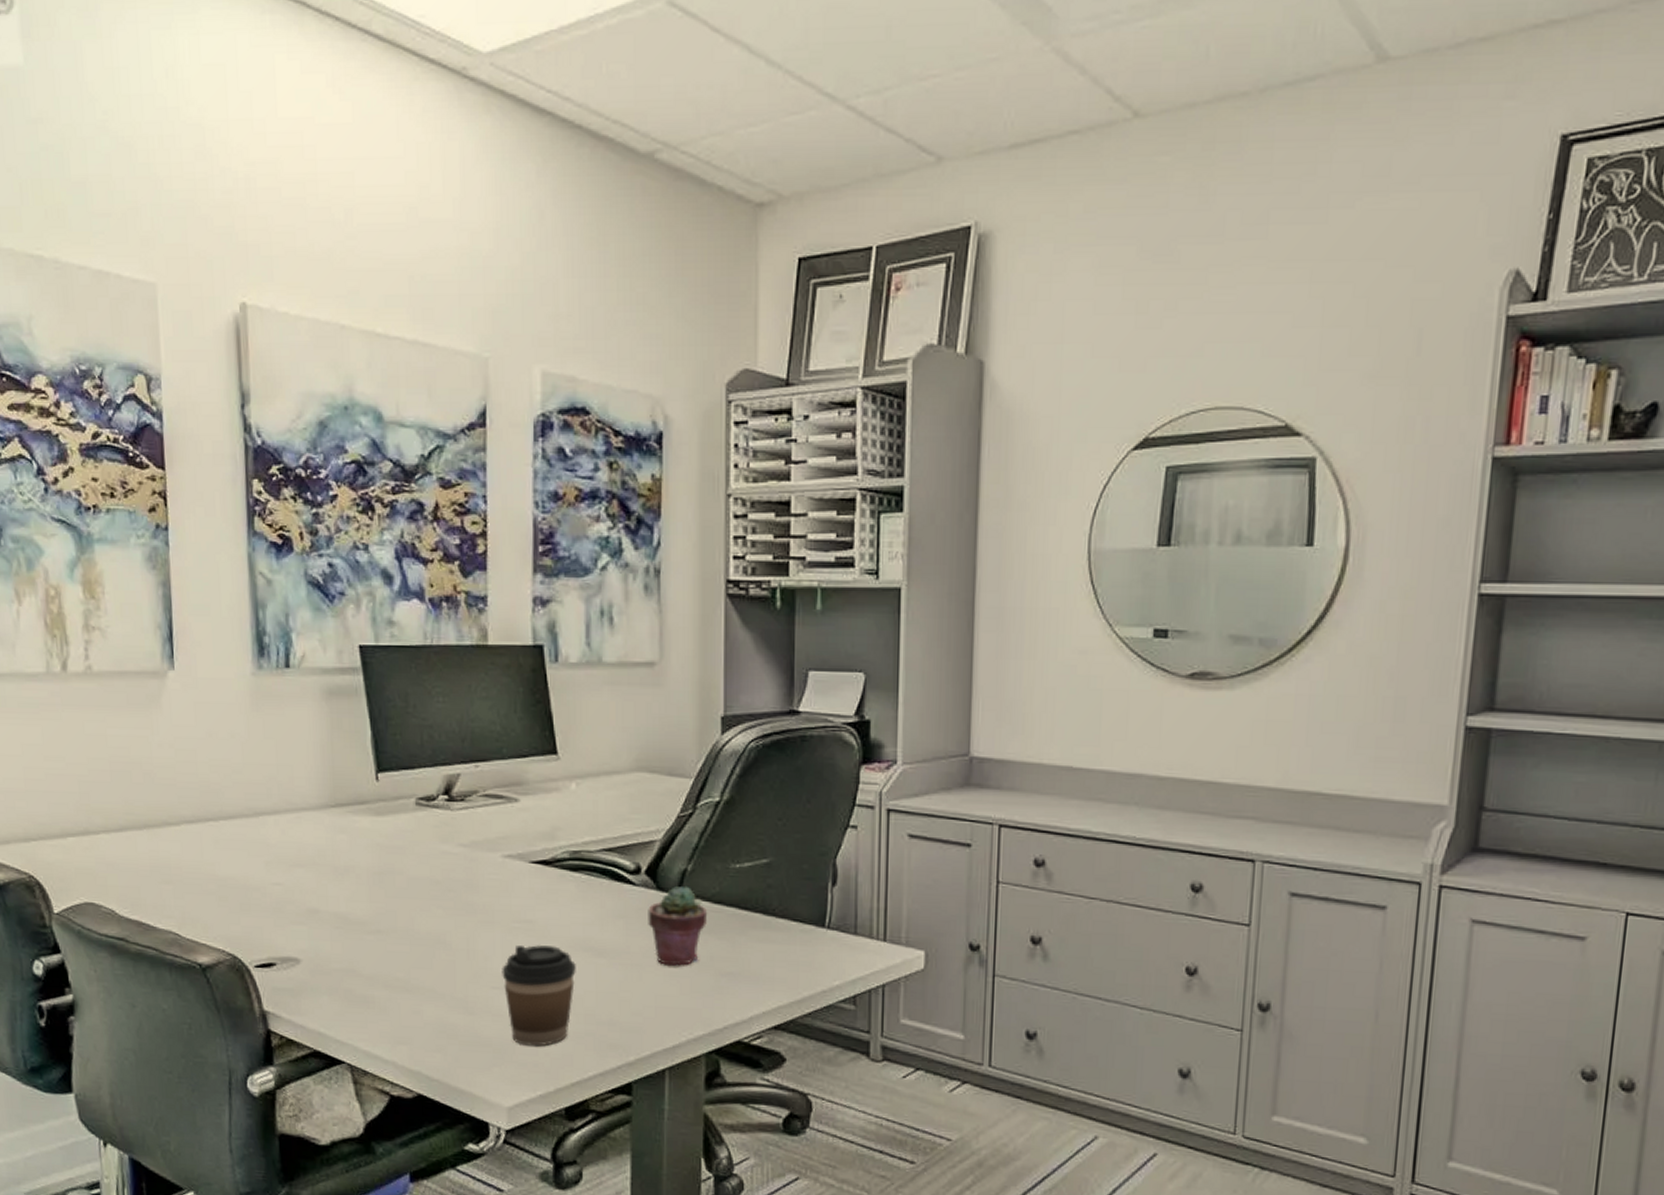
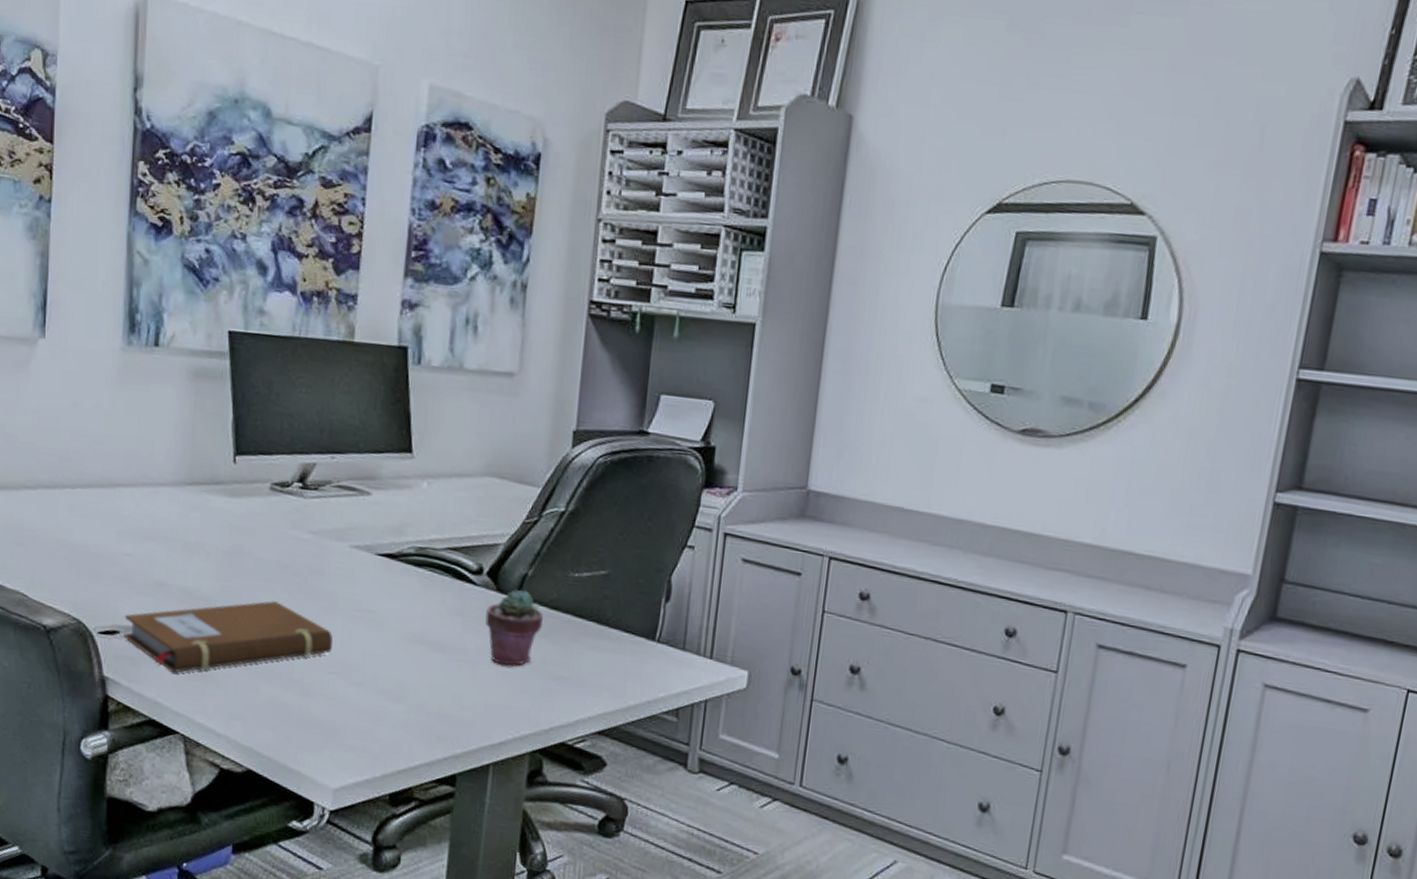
notebook: none [279,919,493,1002] -> present [123,601,333,673]
coffee cup: present [502,944,576,1046] -> none [339,633,412,732]

